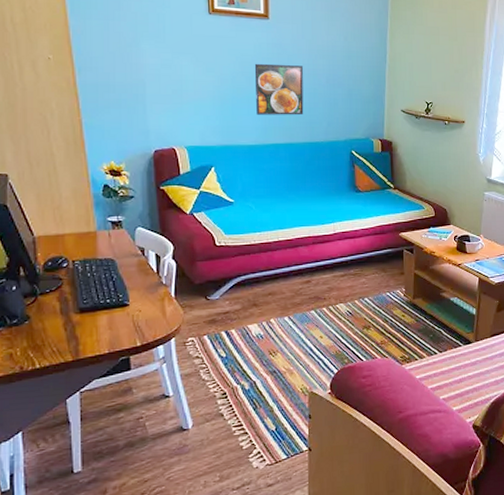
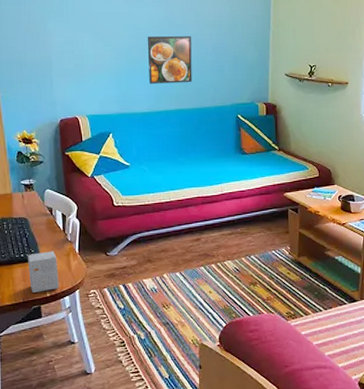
small box: none [115,295,151,342] -> present [28,251,59,293]

